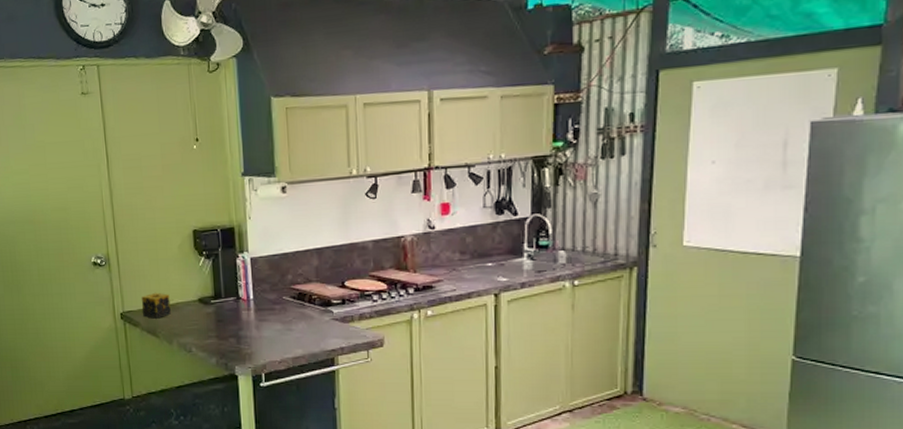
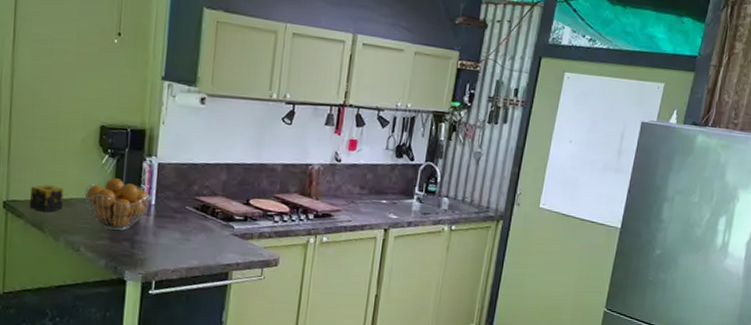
fruit basket: none [188,278,250,329] -> present [84,178,153,231]

